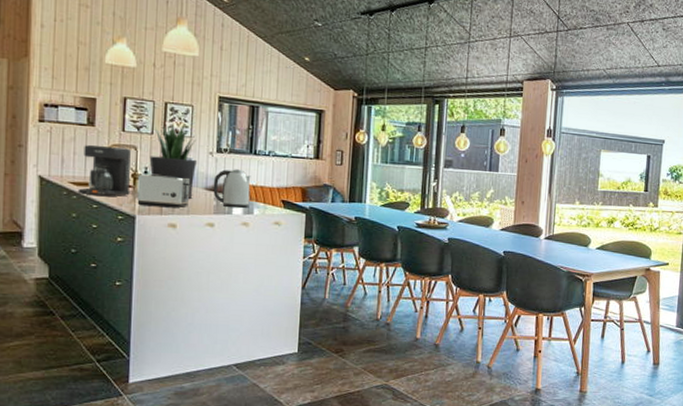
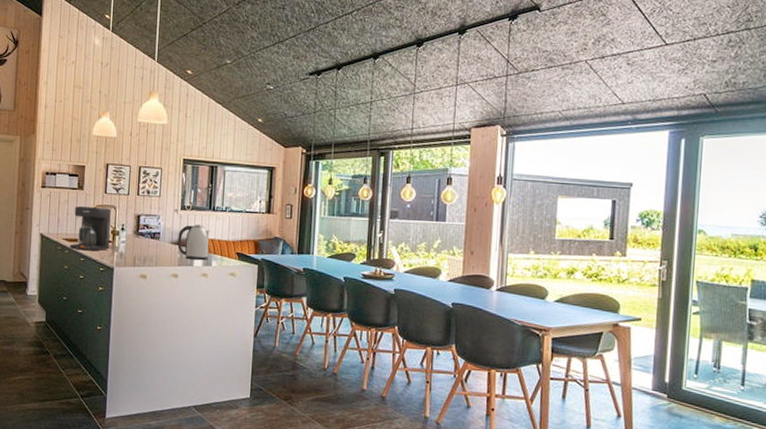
toaster: present [137,174,191,208] -> none [115,230,159,261]
planter: present [149,120,198,200] -> none [125,182,165,253]

